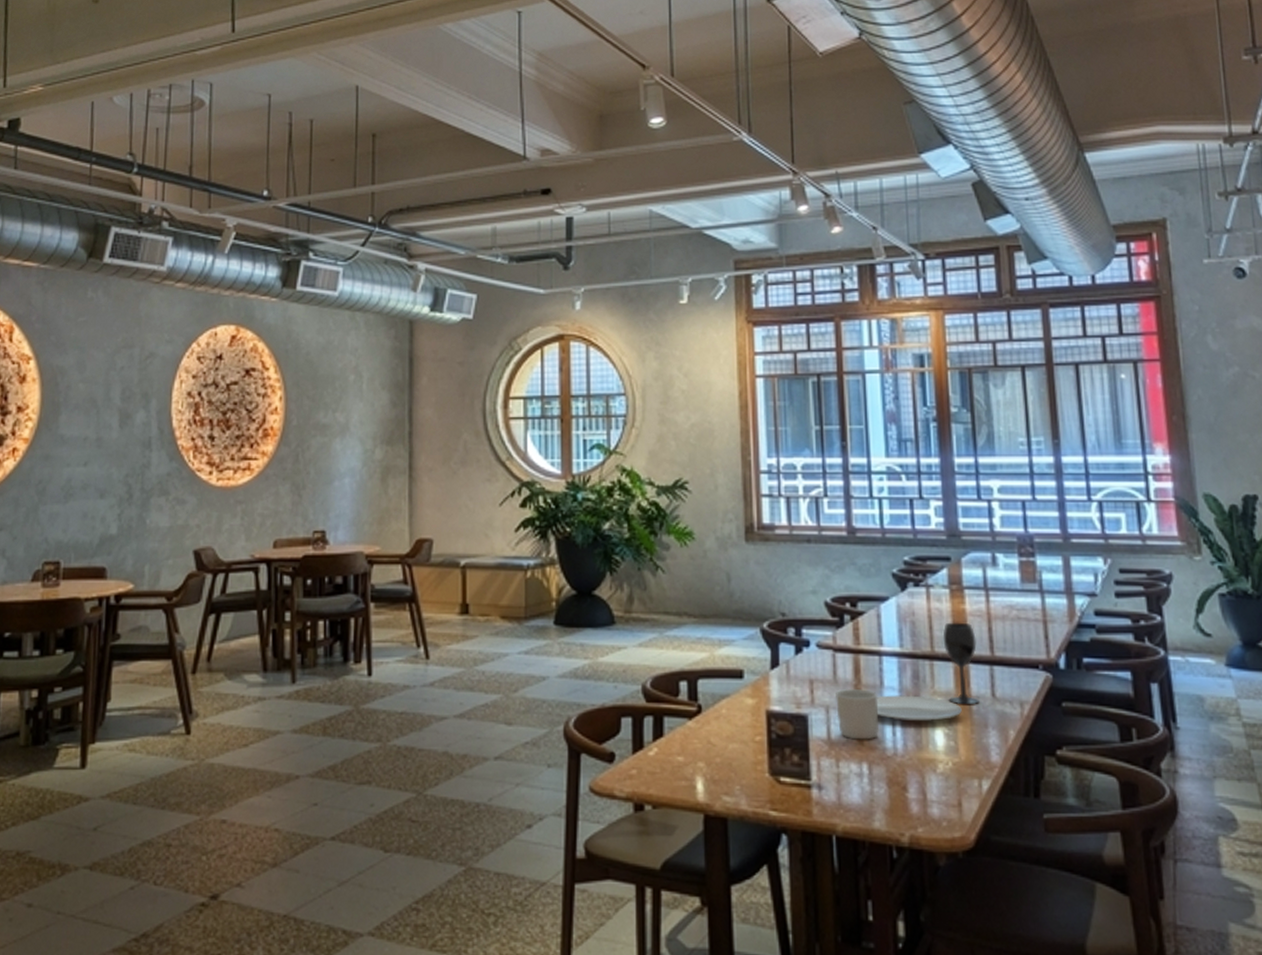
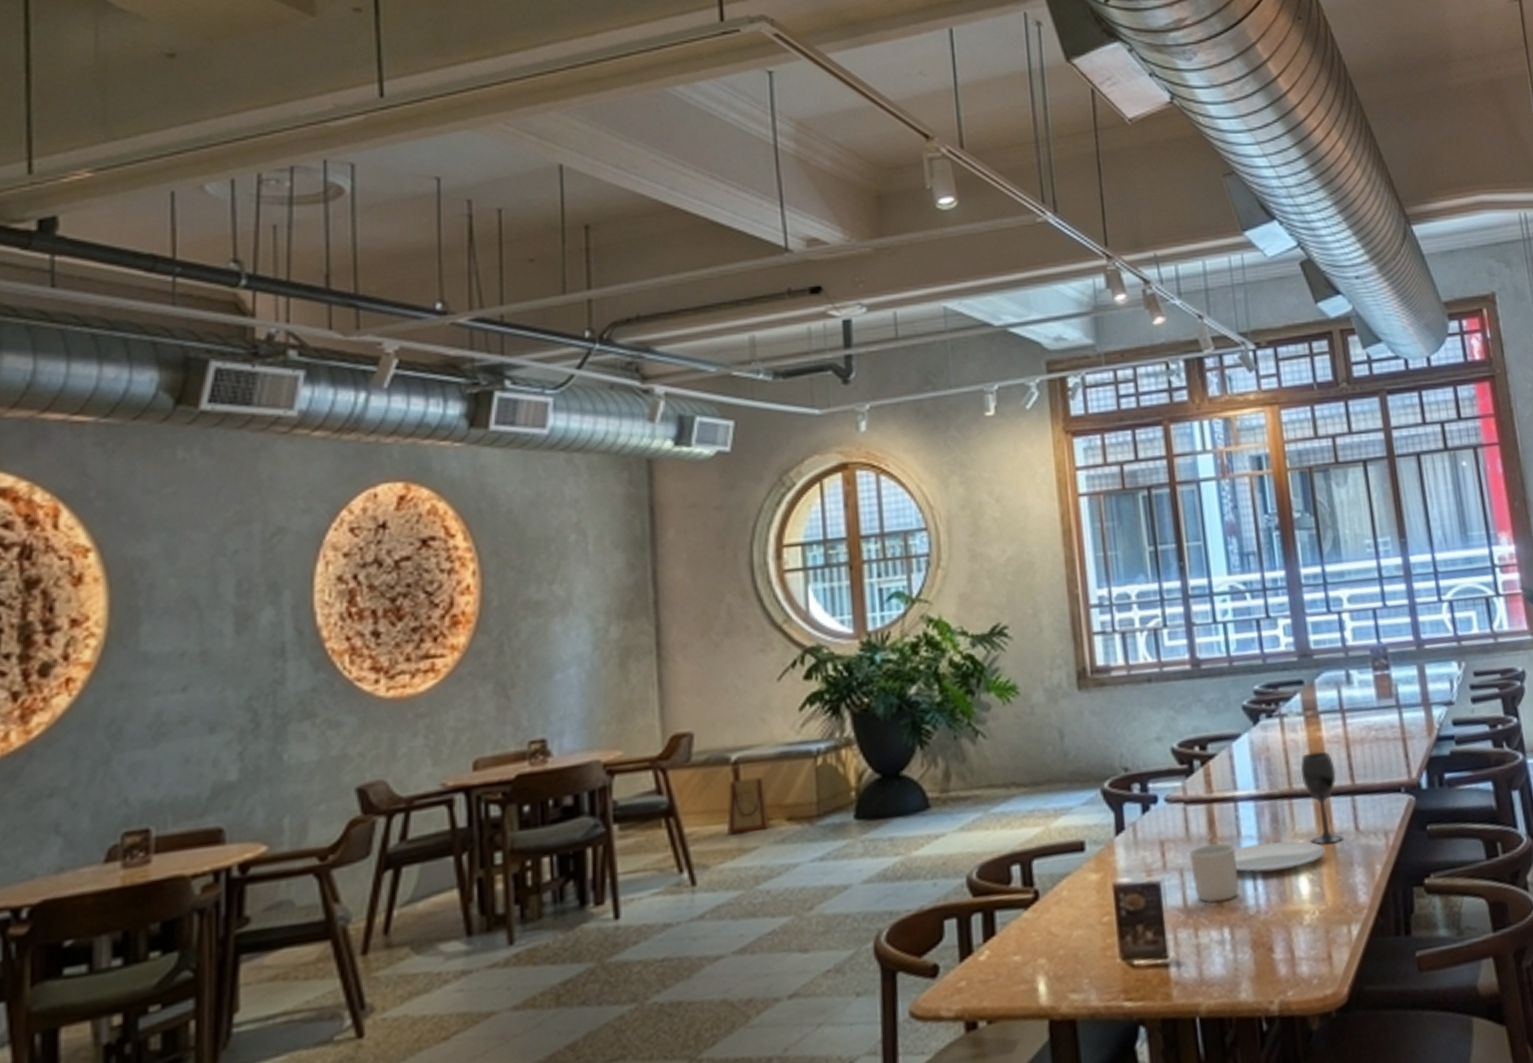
shopping bag: none [455,580,487,624] -> present [727,776,770,836]

